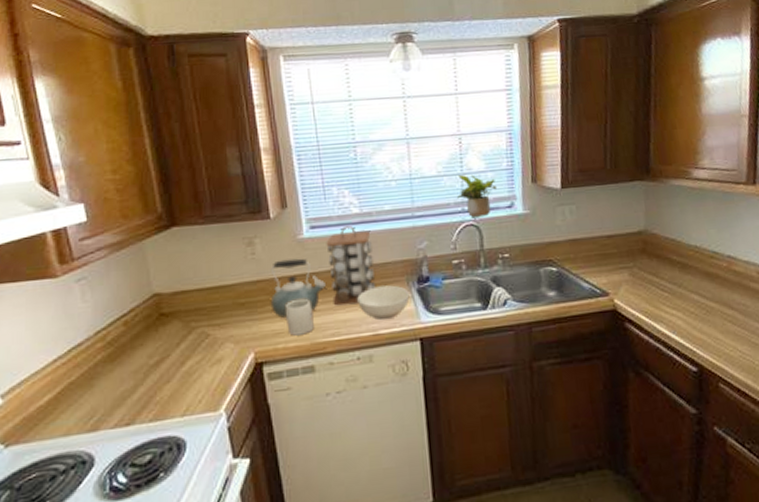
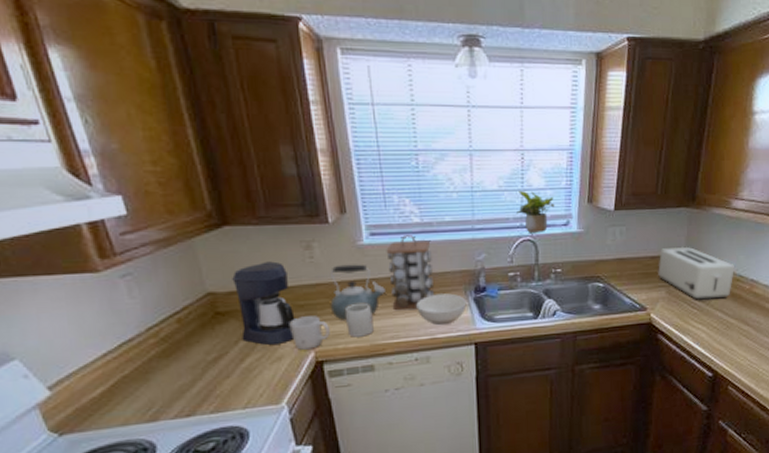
coffee maker: none [177,259,237,346] -> present [232,261,297,345]
mug: none [230,314,270,351] -> present [289,316,330,350]
toaster: none [616,222,707,283] -> present [658,246,735,301]

